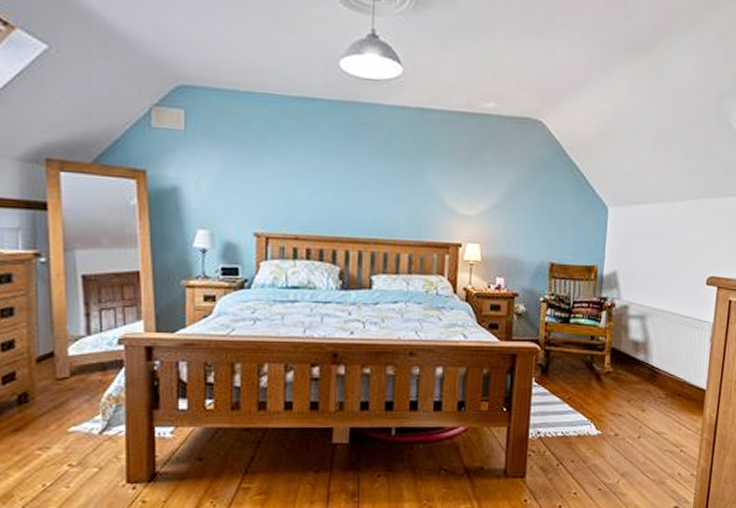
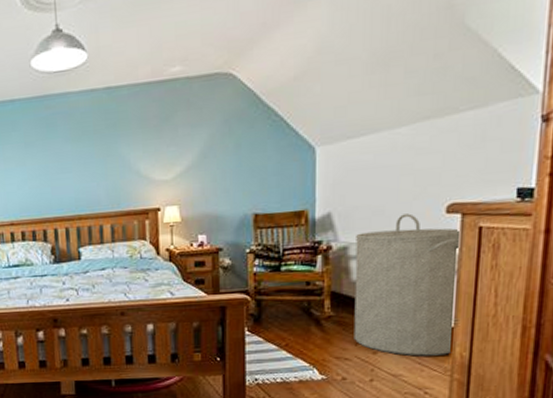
laundry hamper: none [627,281,715,415] -> present [354,213,459,356]

